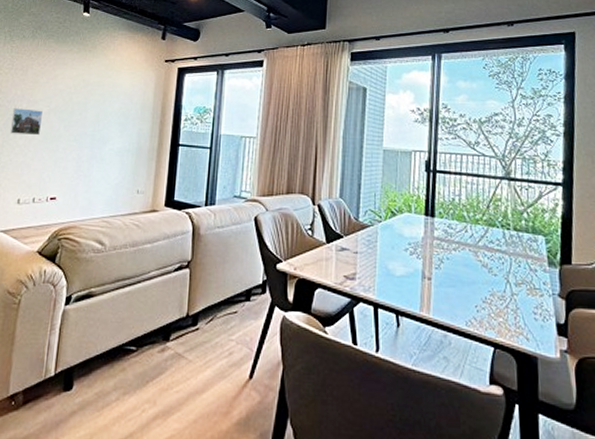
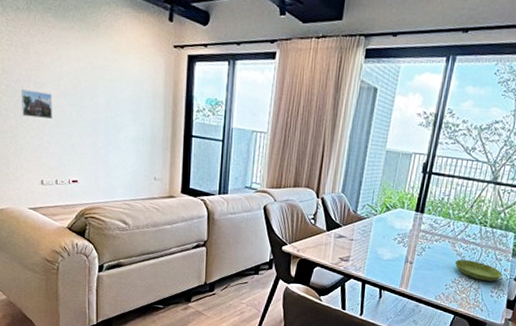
saucer: none [481,272,543,299] -> present [454,260,503,281]

